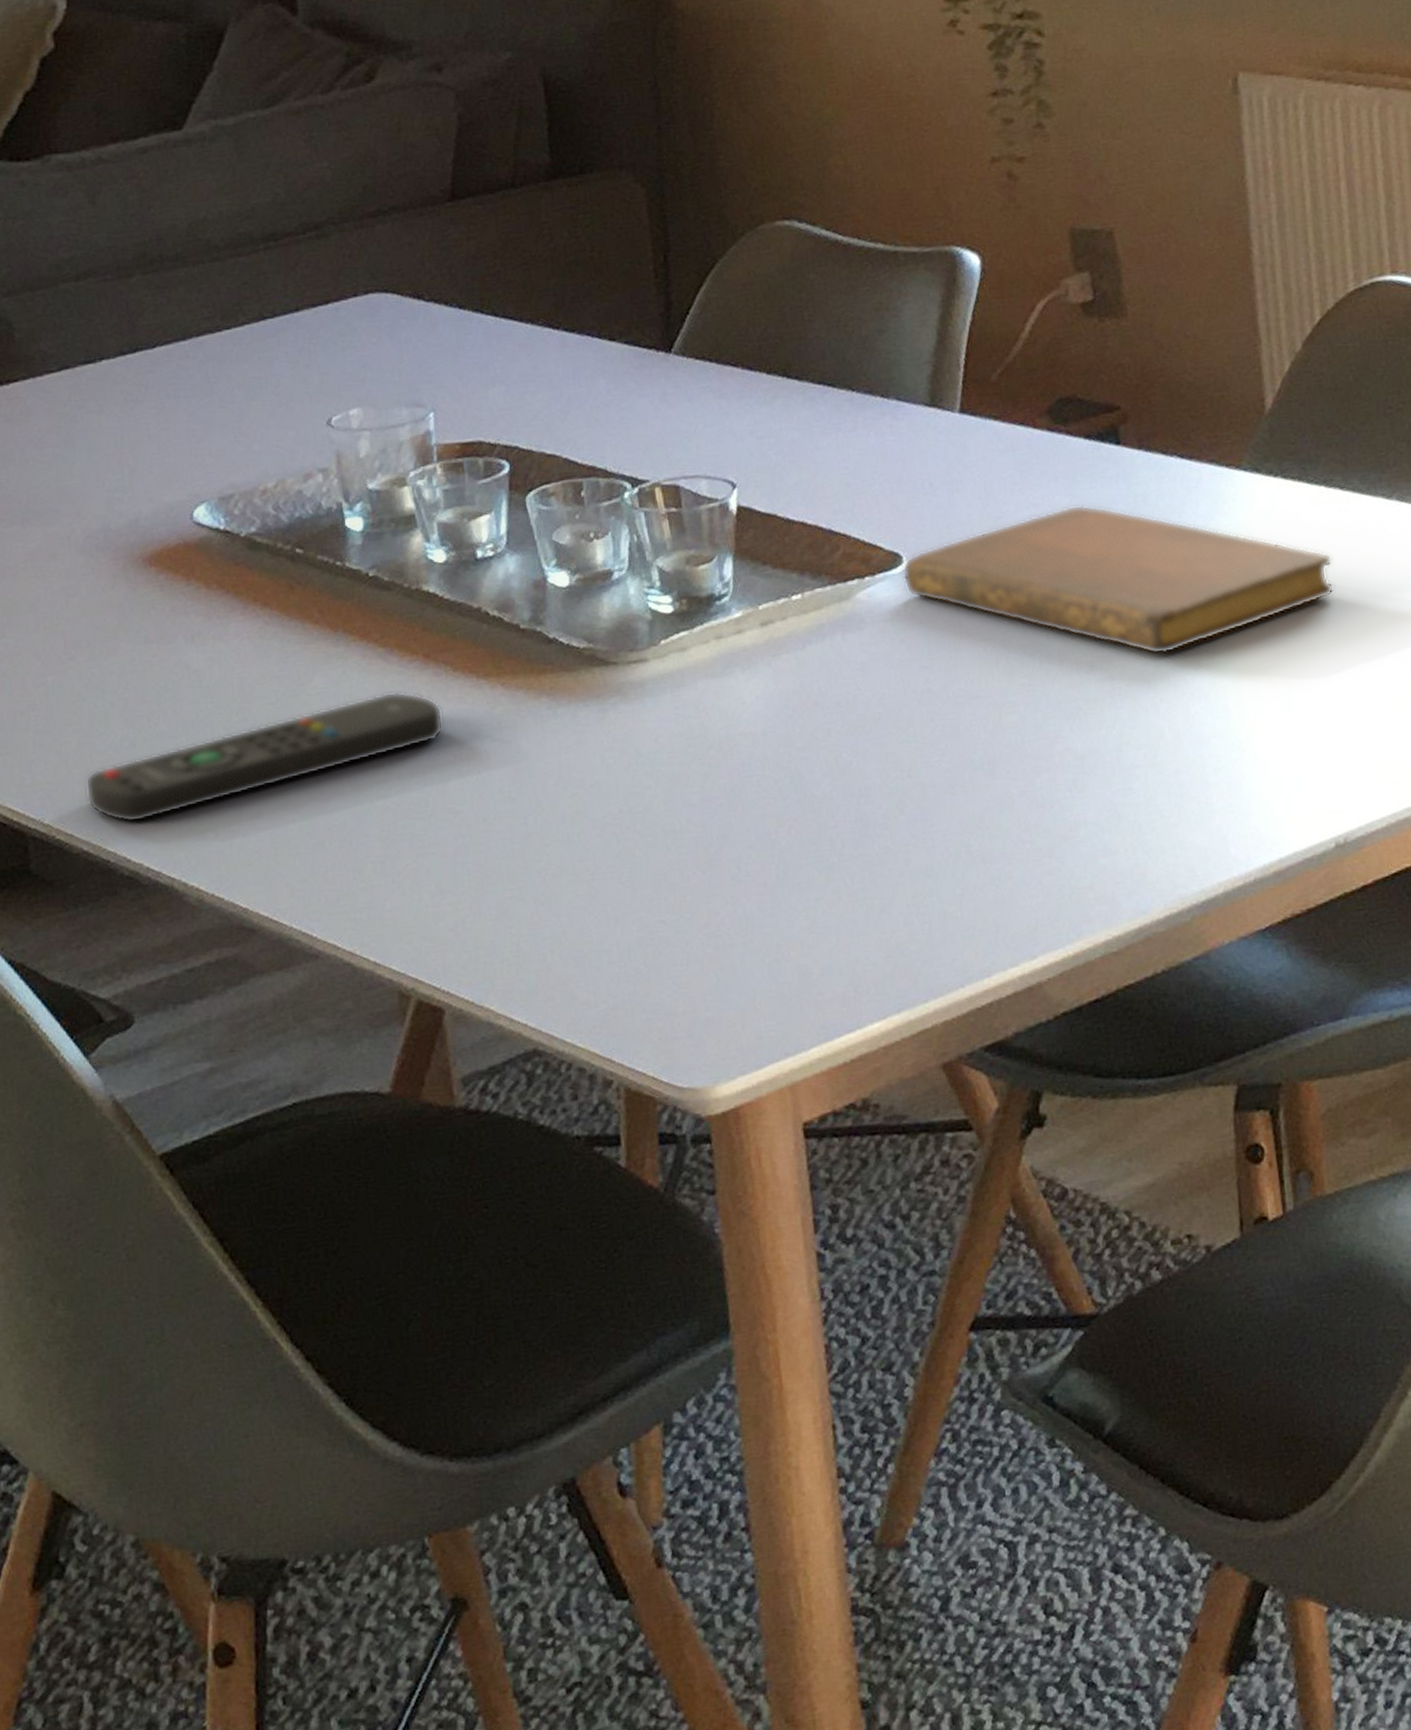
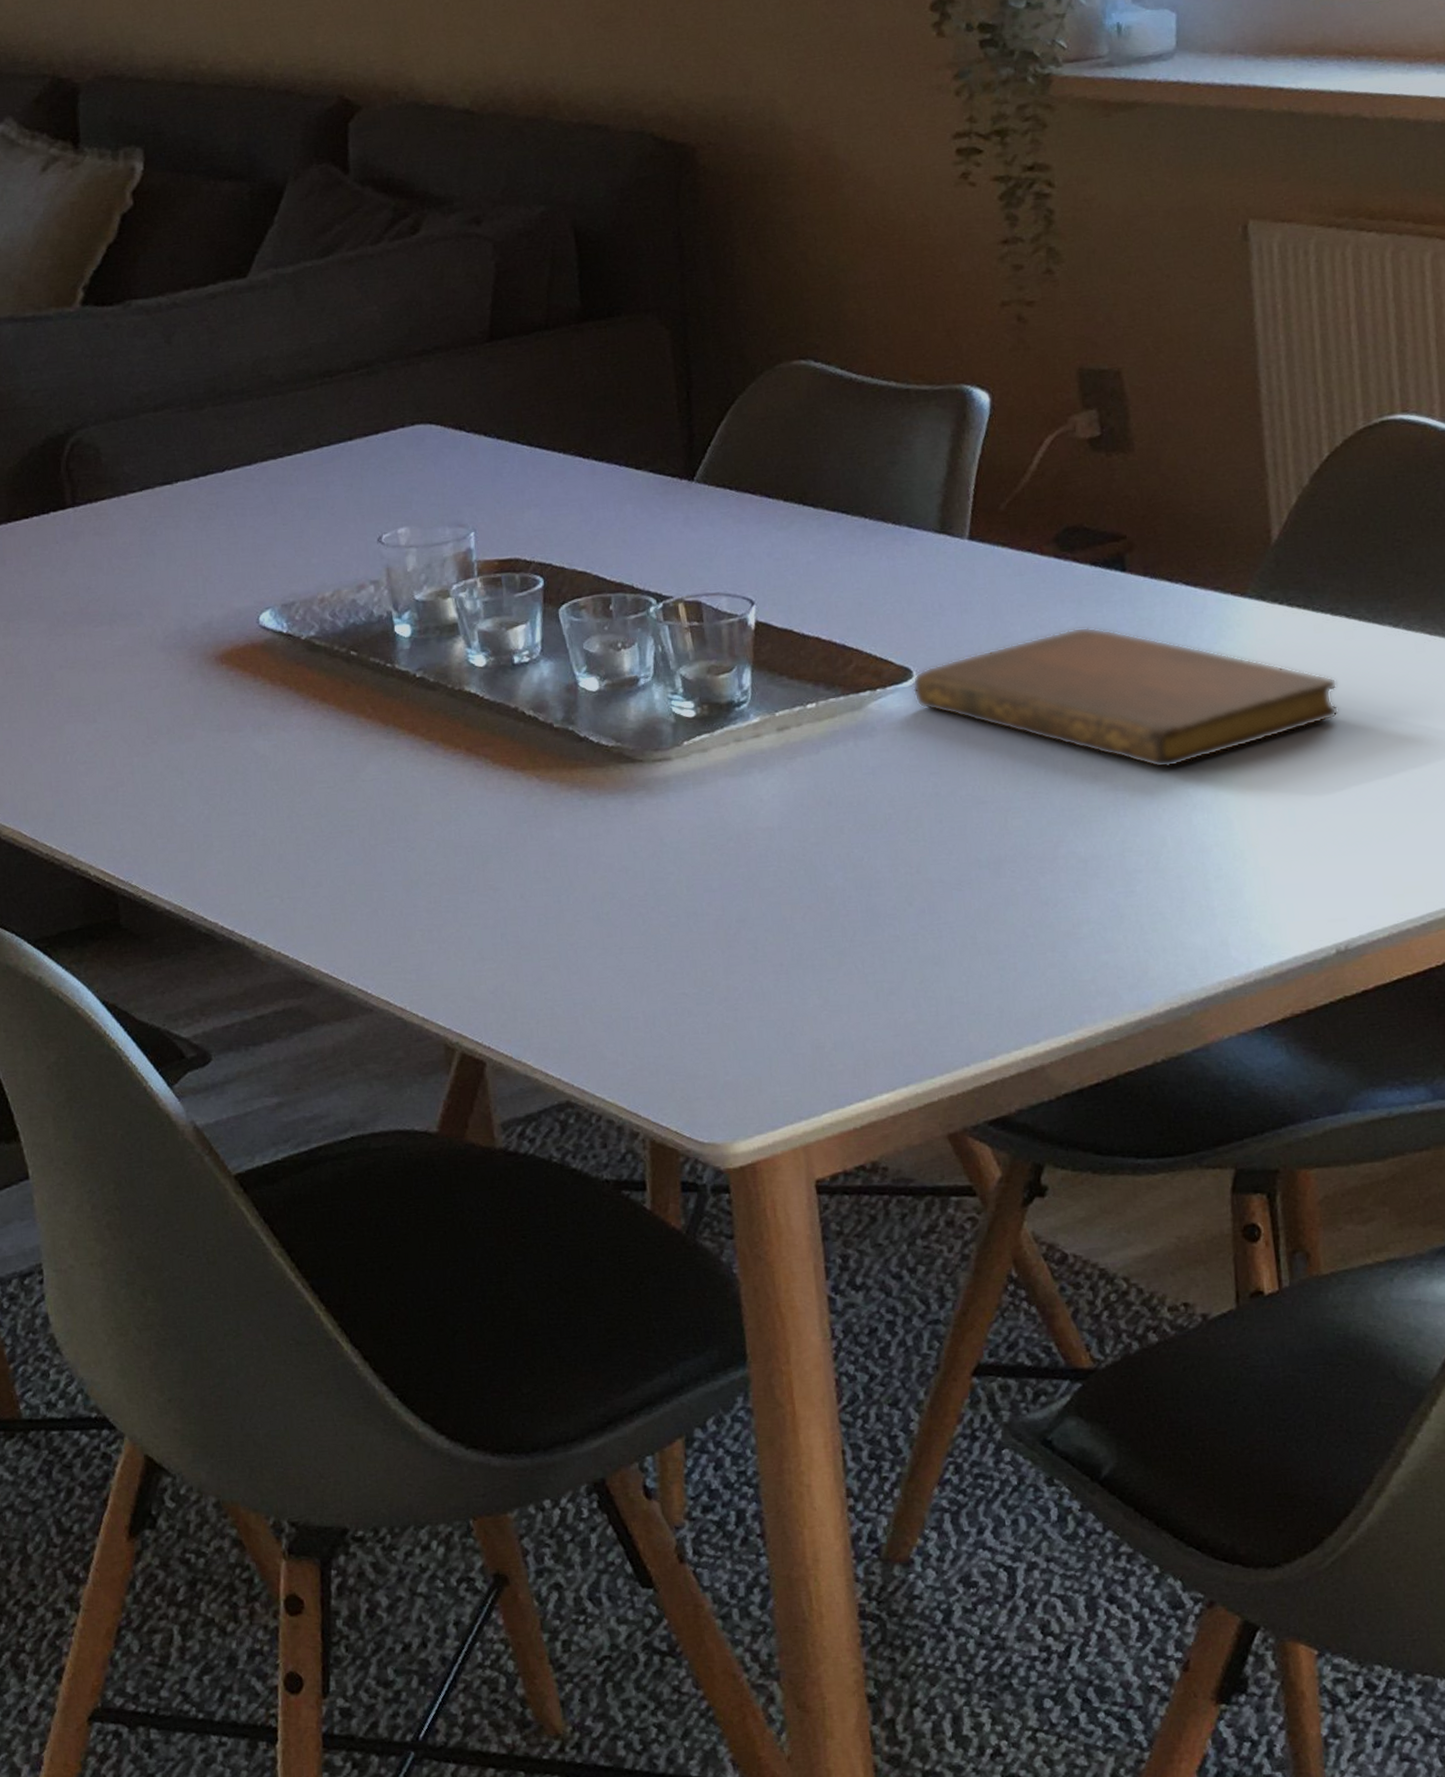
remote control: present [85,691,444,823] -> none [167,780,485,887]

